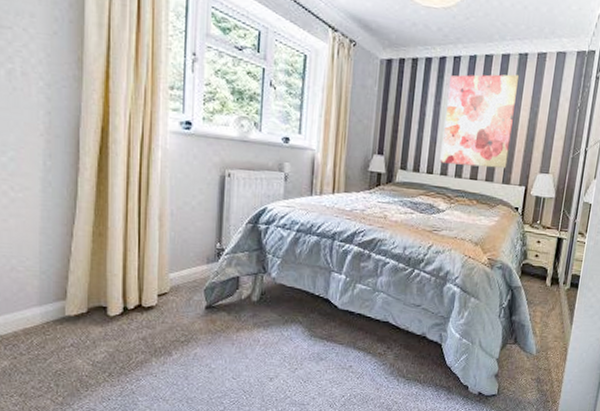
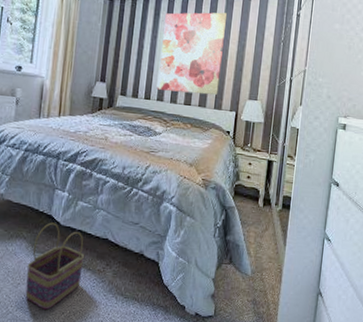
basket: none [303,306,364,393] -> present [25,222,84,310]

